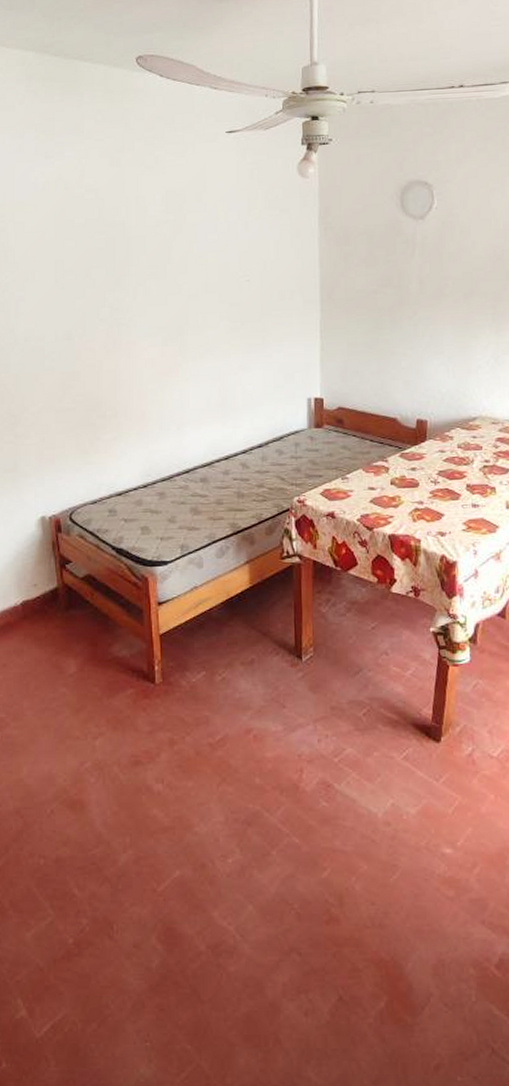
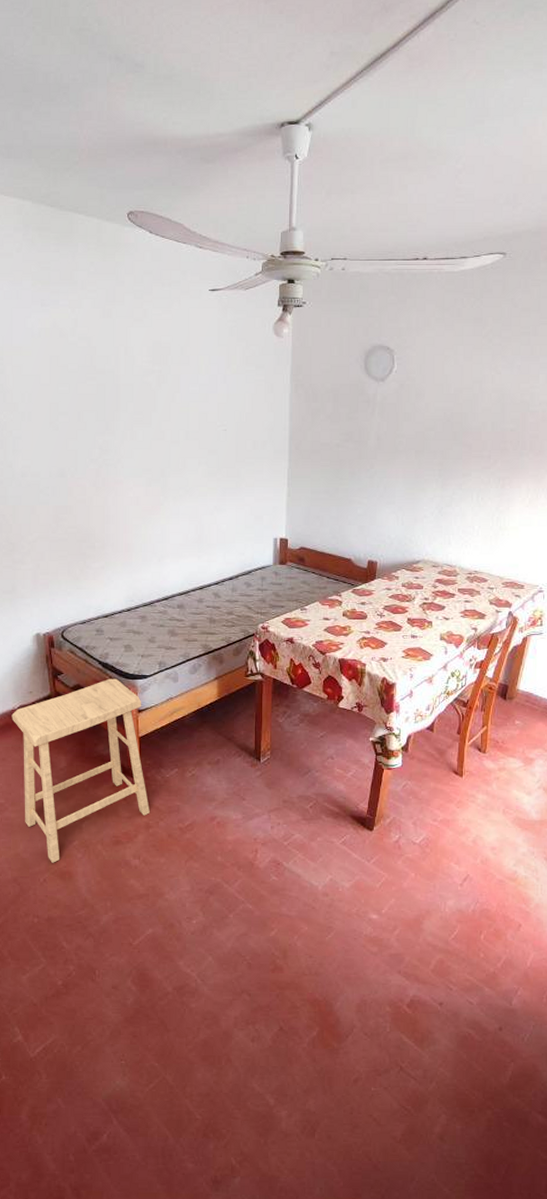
stool: none [13,566,174,790] -> present [11,678,150,863]

